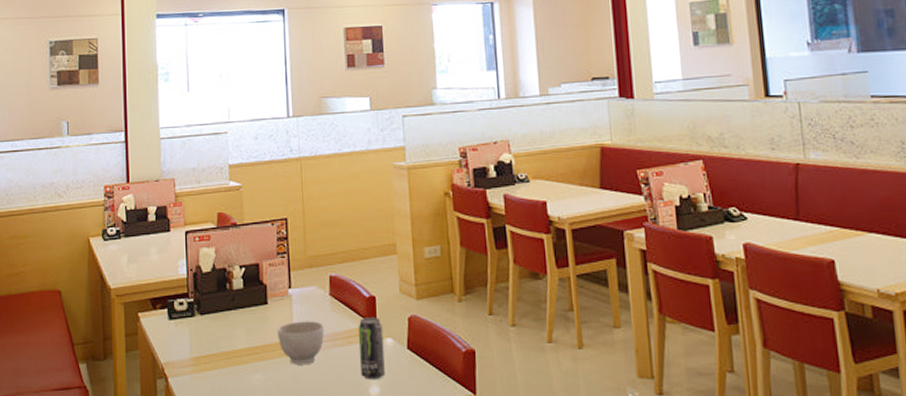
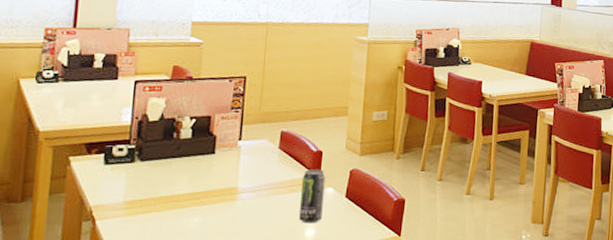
bowl: present [277,321,324,365] -> none [221,170,269,210]

